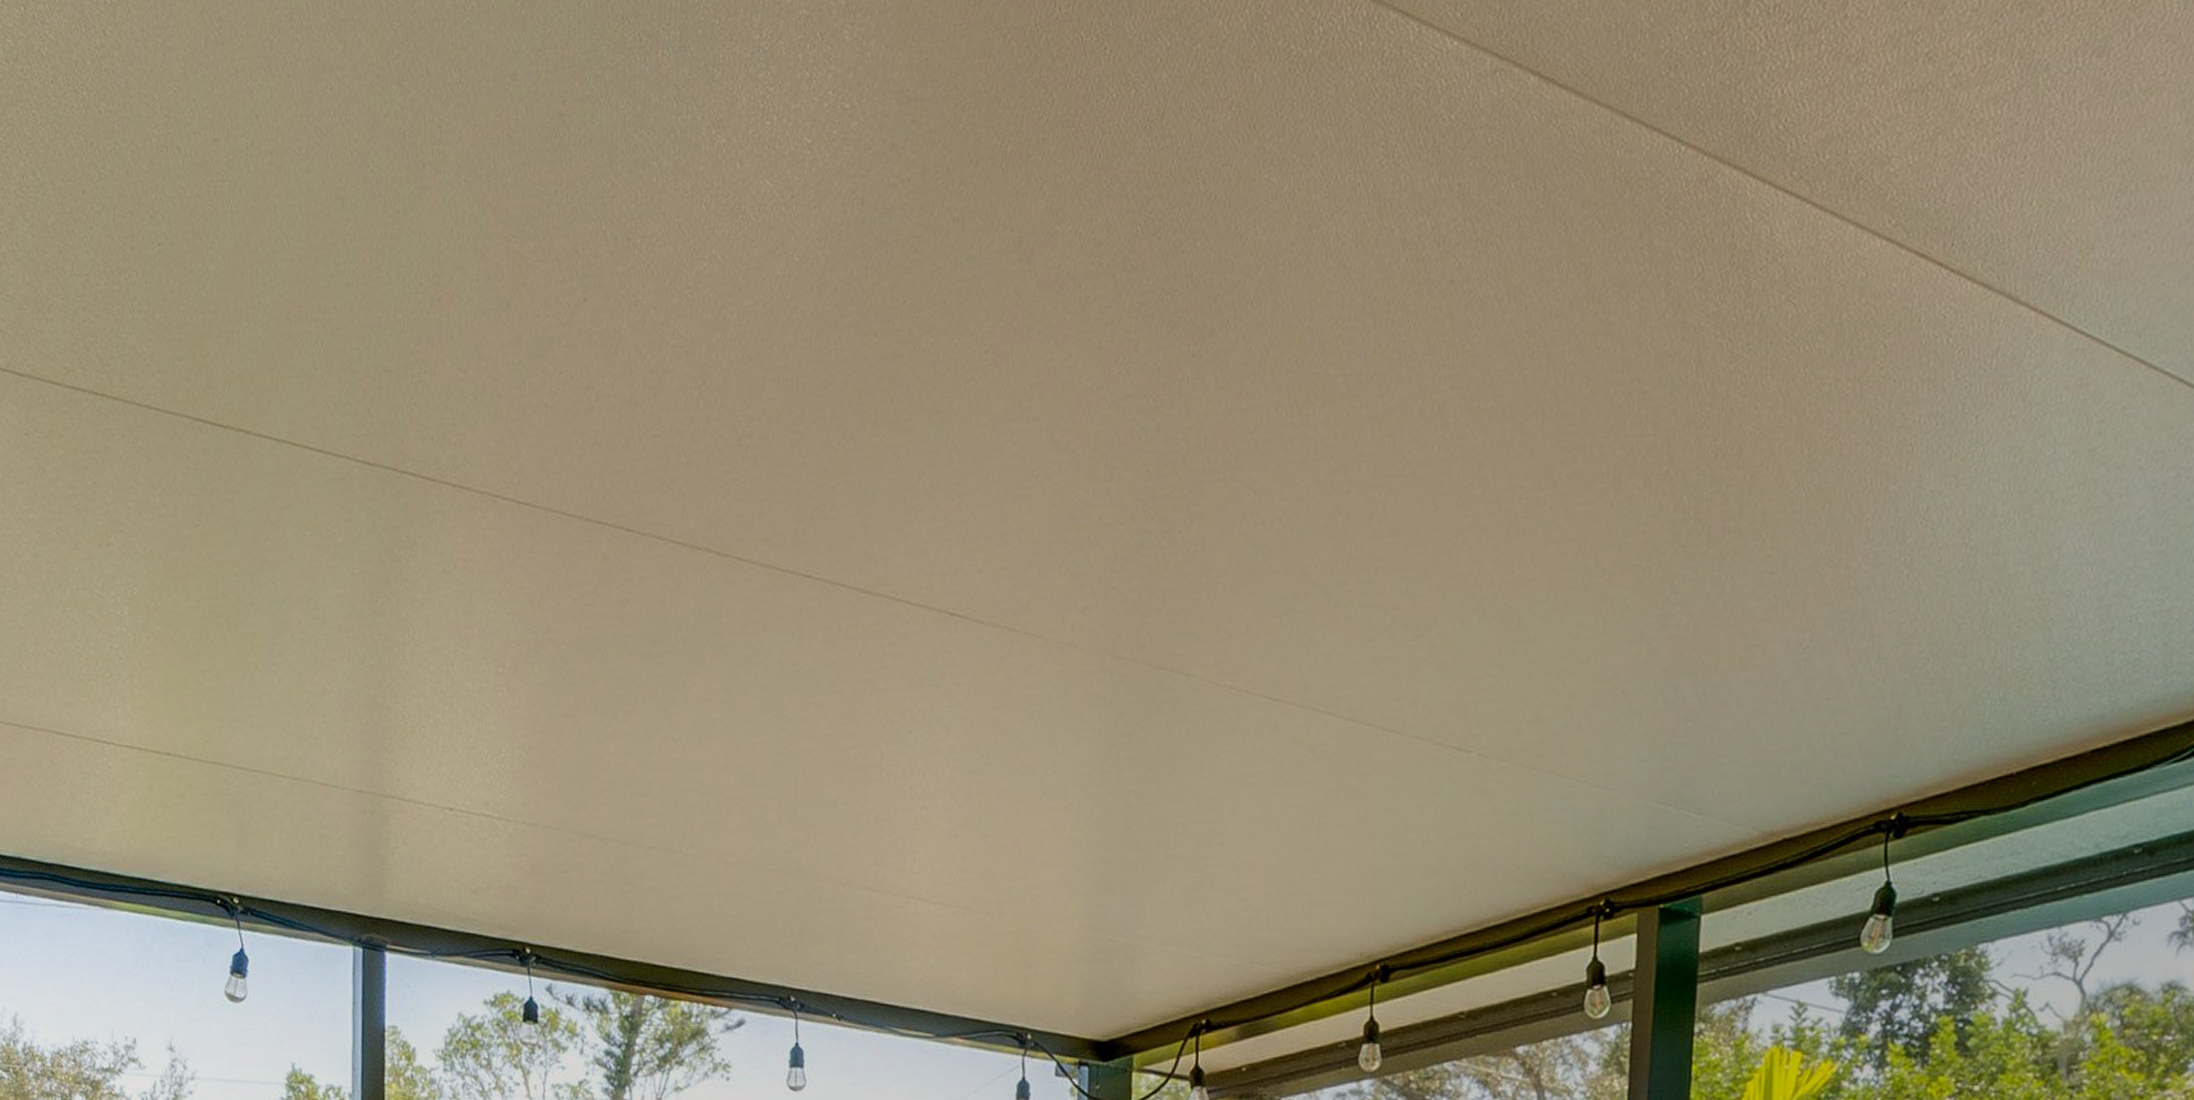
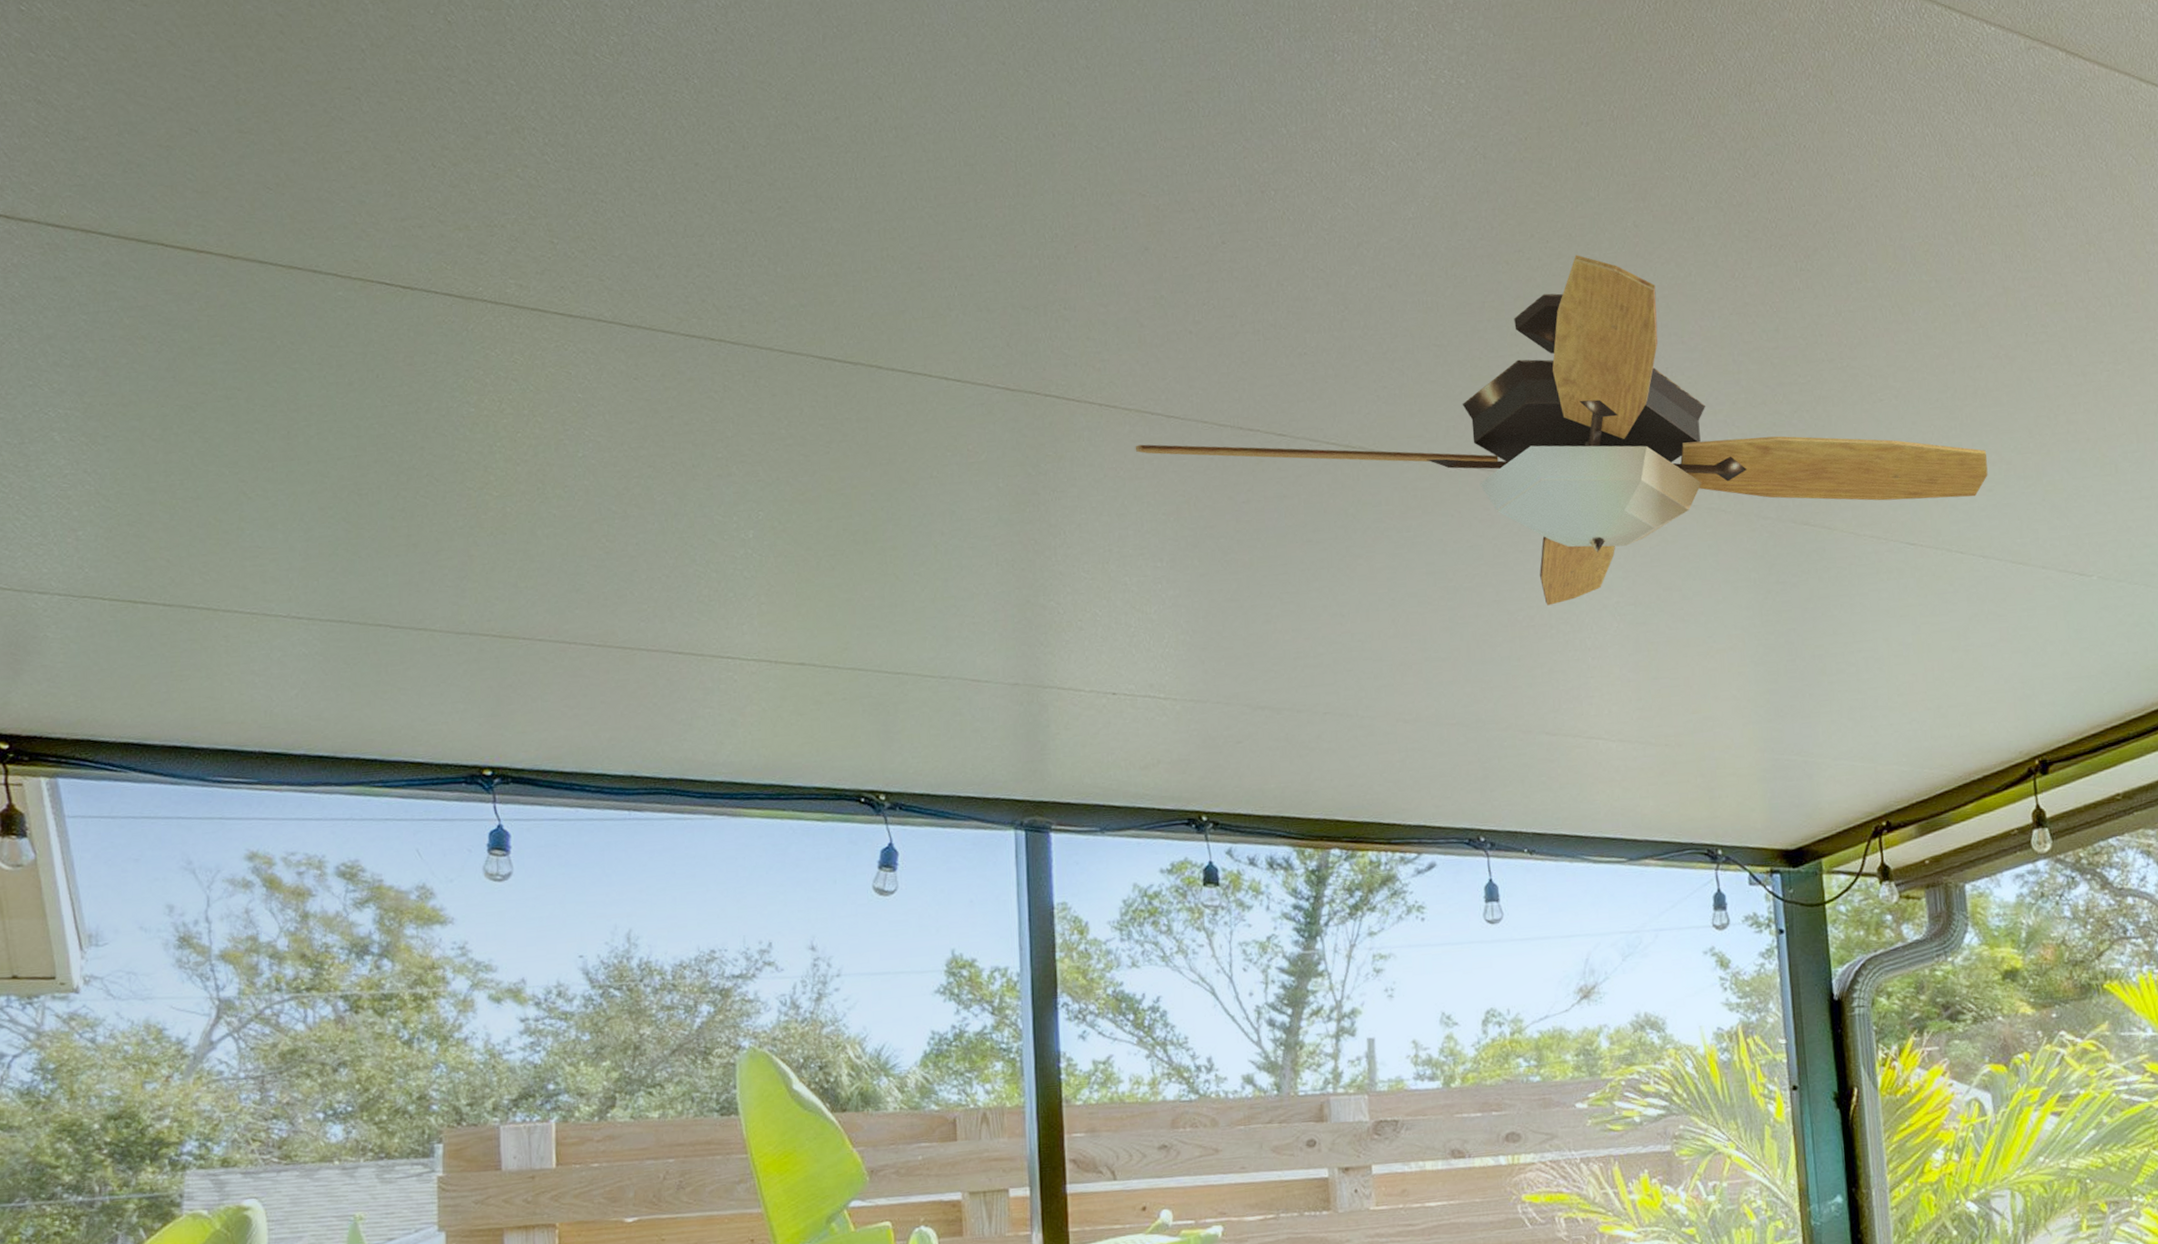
ceiling fan: none [485,327,1372,744] -> present [1135,255,1988,606]

